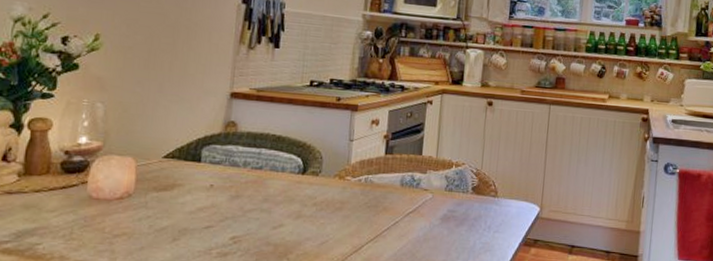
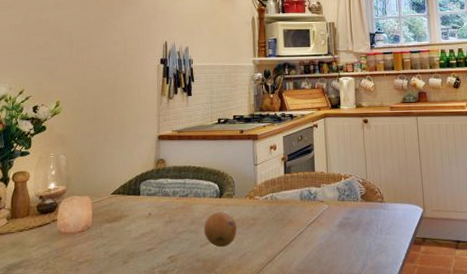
fruit: none [278,191,320,232] -> present [204,212,237,248]

